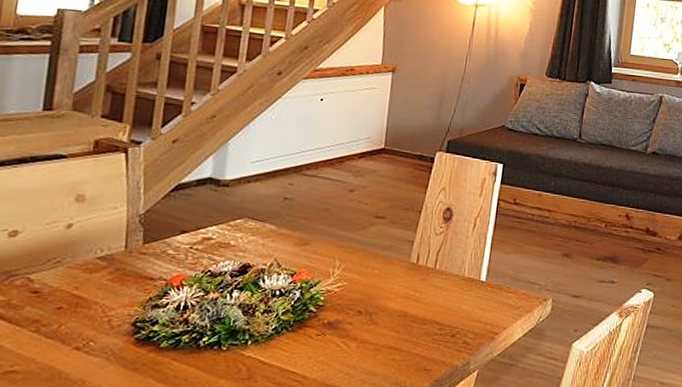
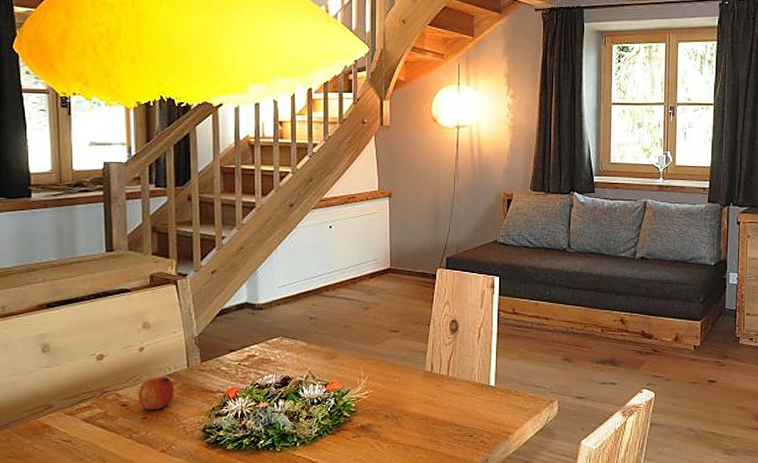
fruit: none [55,258,105,298] -> present [138,376,175,410]

